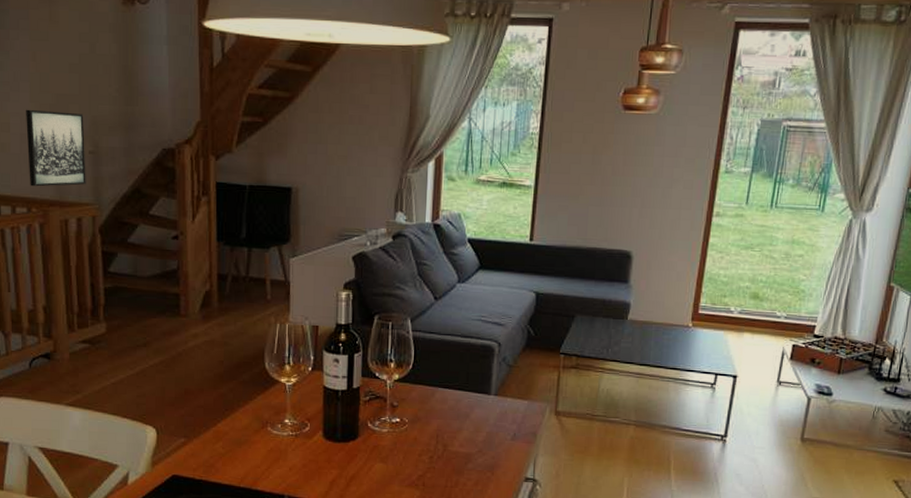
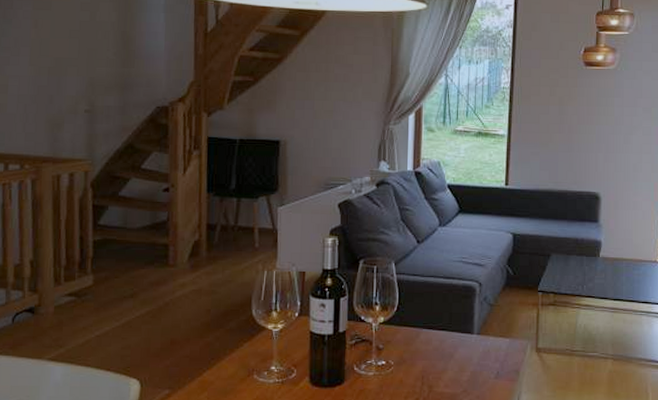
wall art: present [26,109,86,187] -> none [24,72,81,144]

